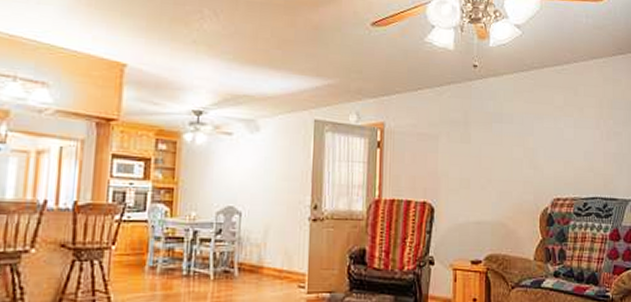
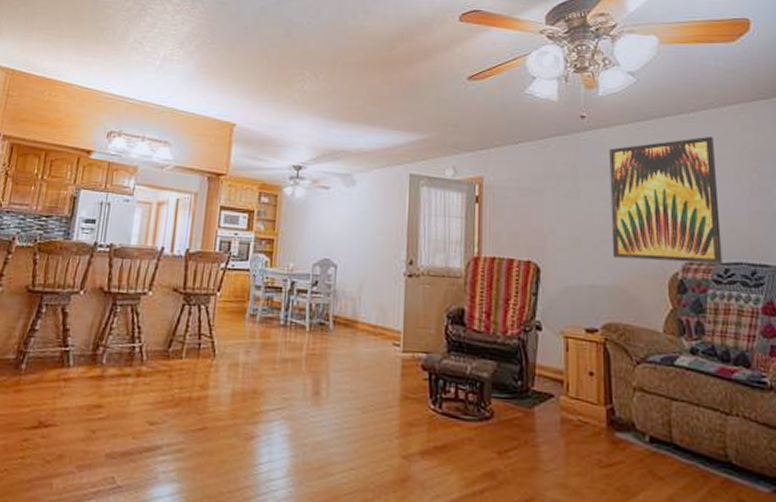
wall art: none [495,86,583,199] -> present [609,136,723,264]

